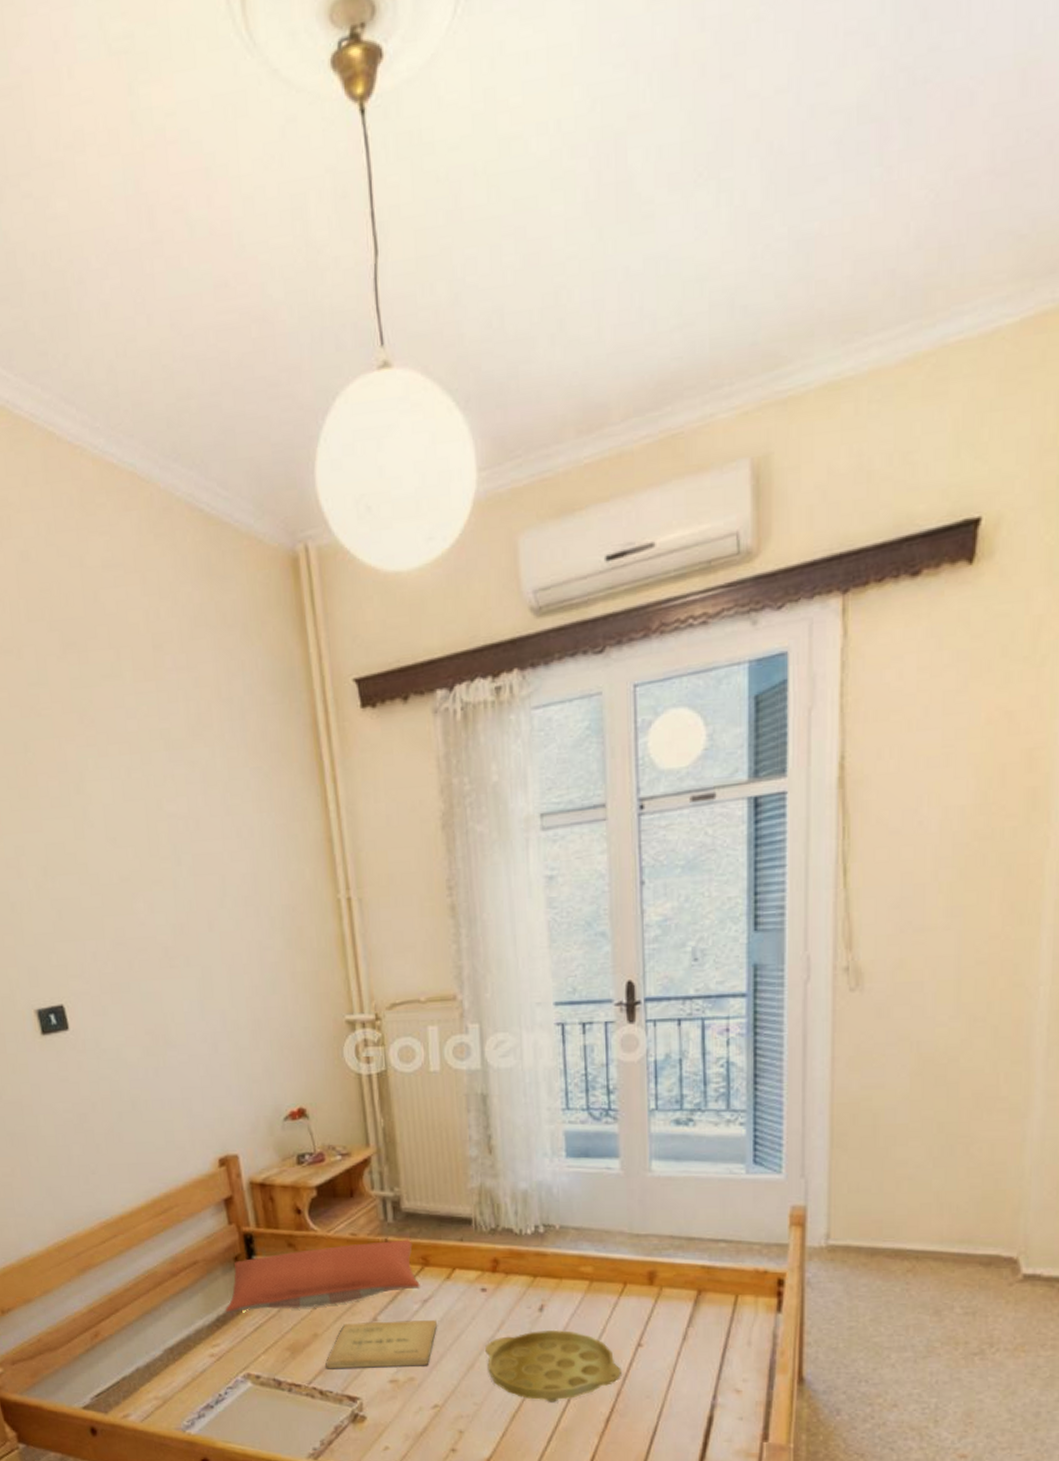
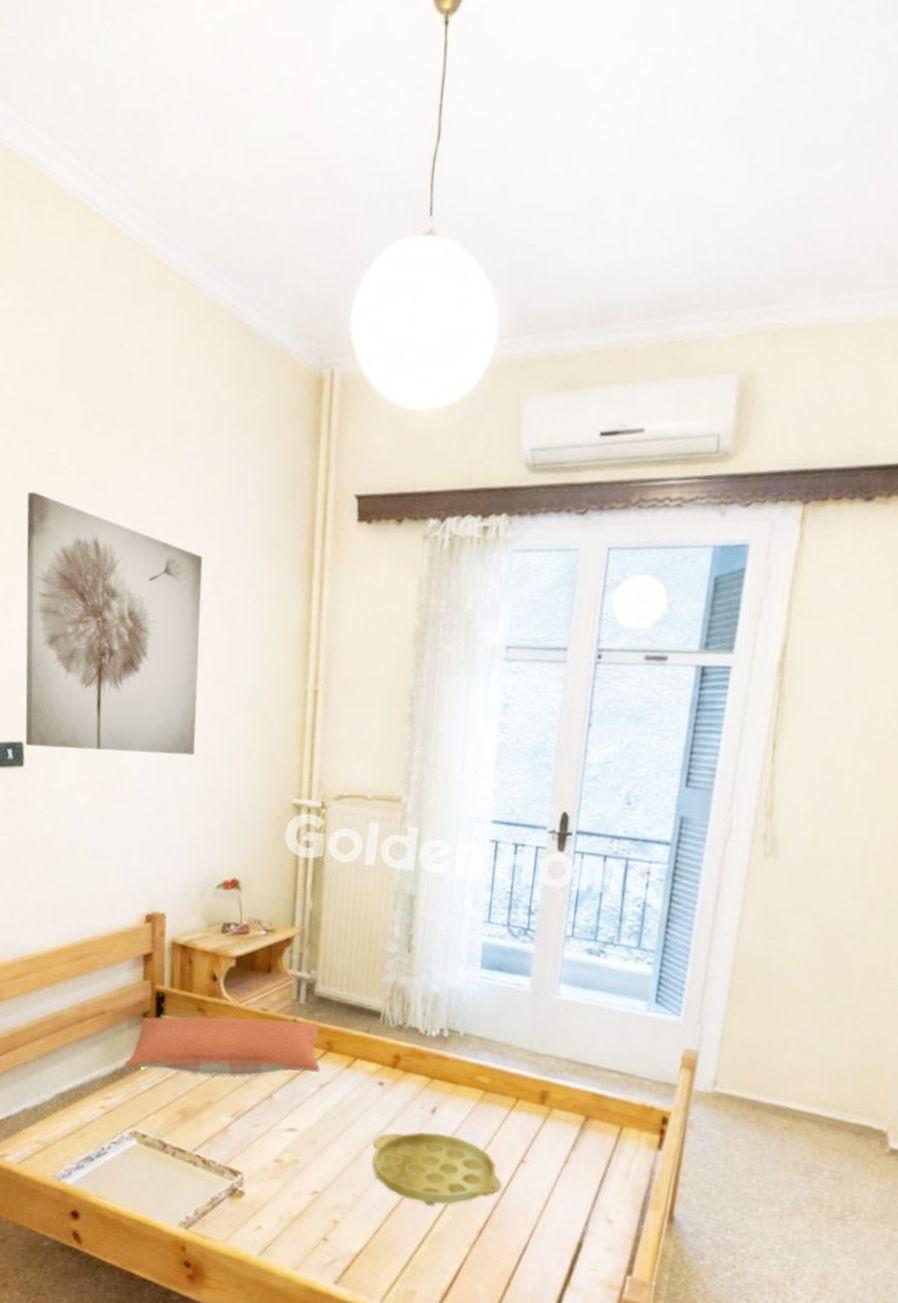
wall art: none [16,740,237,1007] -> present [25,491,203,756]
book: present [325,1319,437,1369] -> none [213,1095,330,1150]

